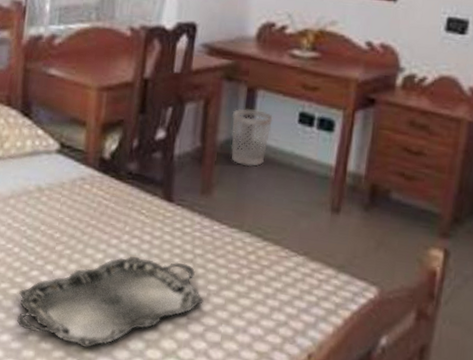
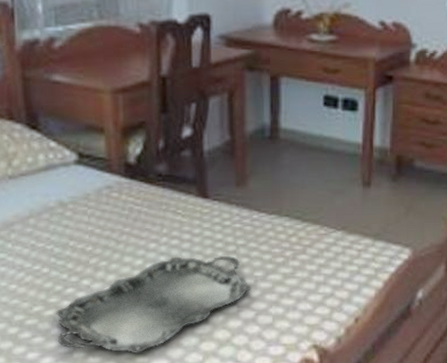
wastebasket: present [231,109,273,167] -> none [259,97,299,154]

